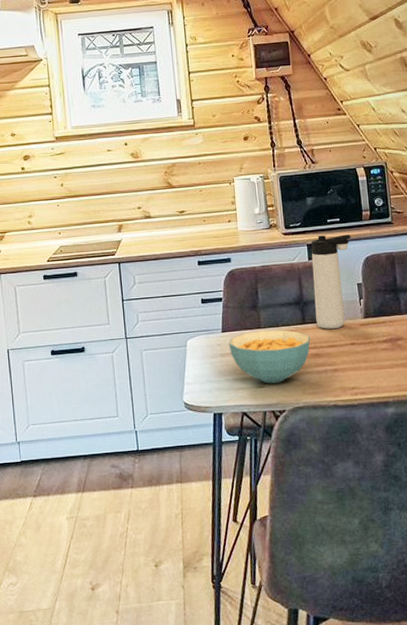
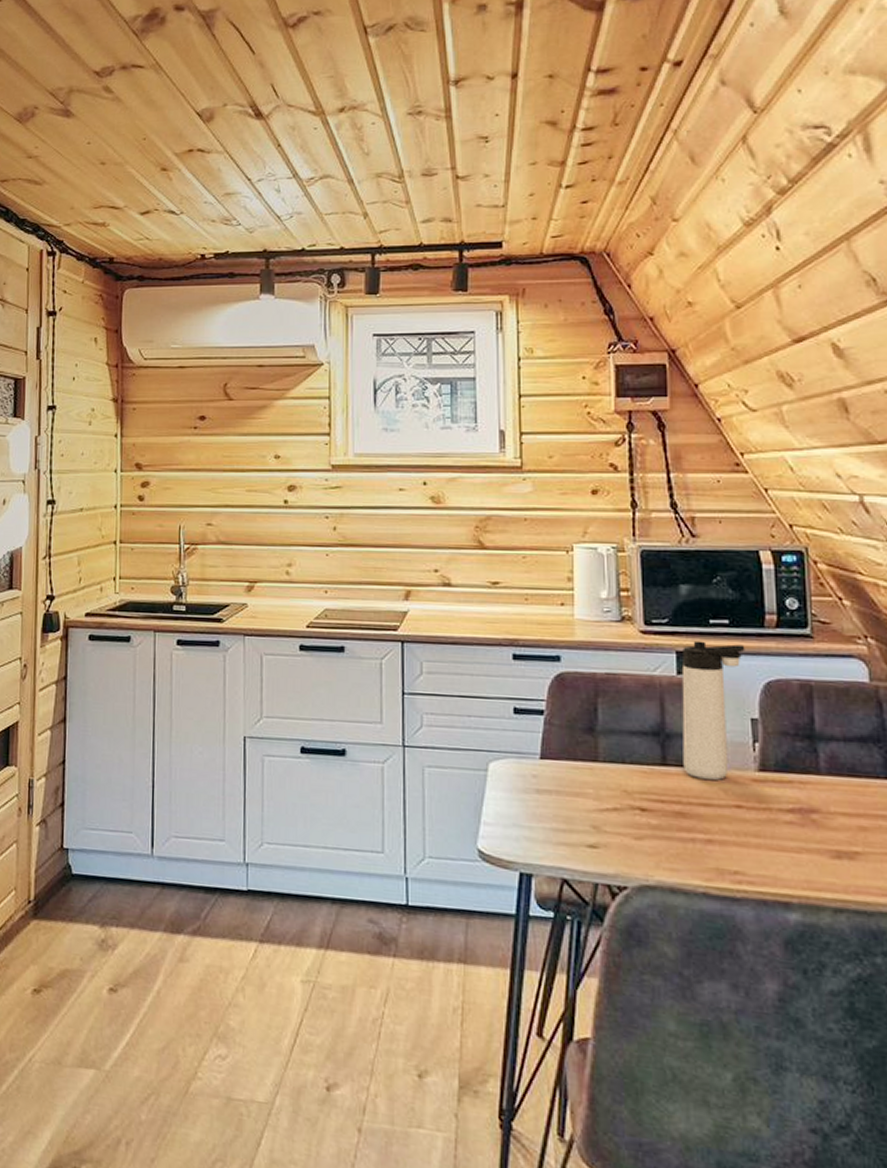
cereal bowl: present [228,330,310,384] -> none [549,764,672,846]

